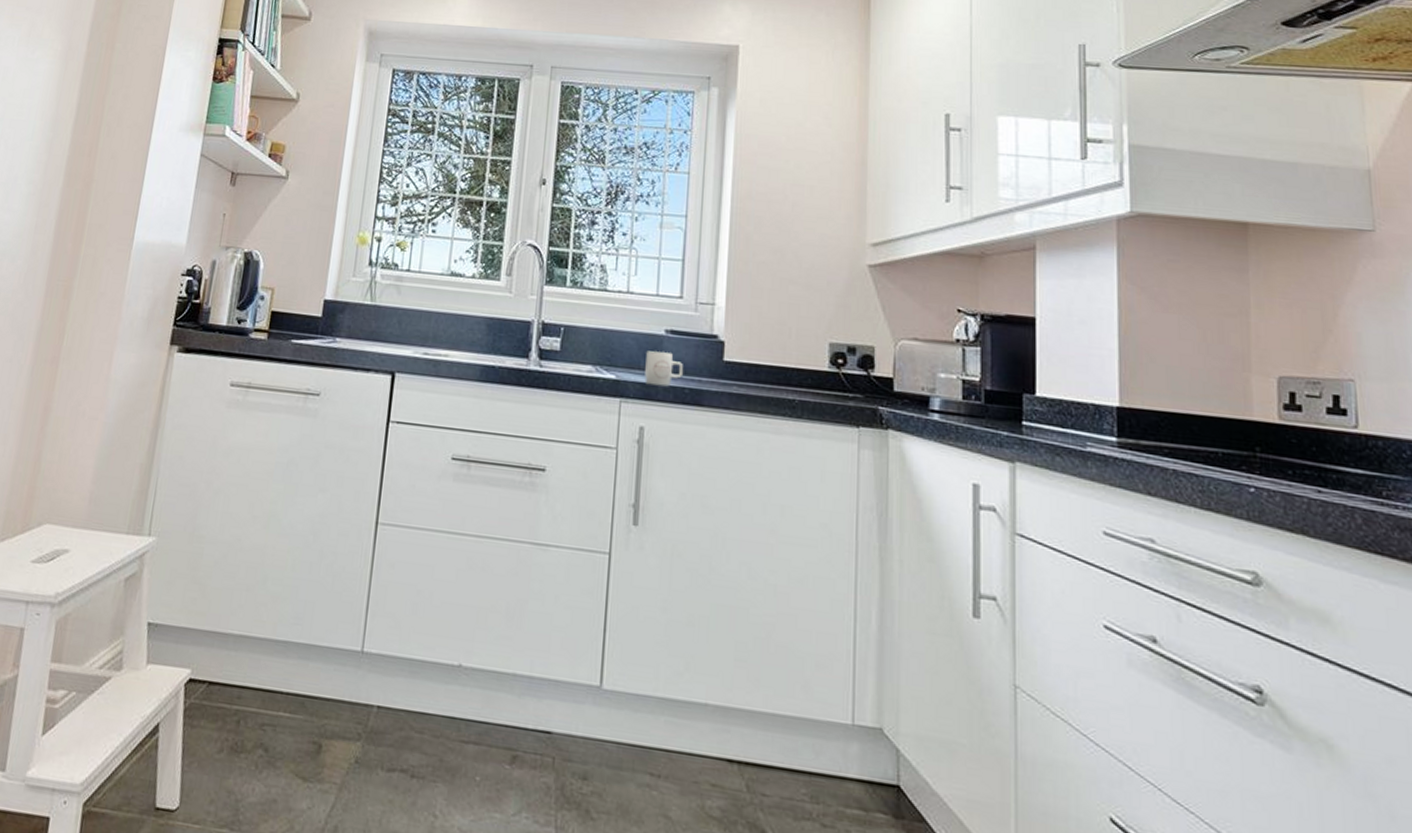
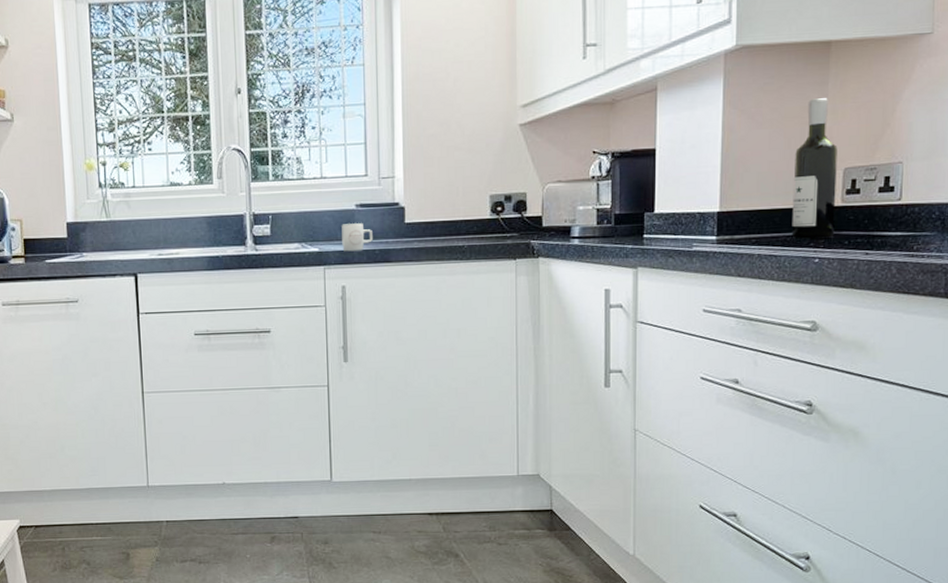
bottle: none [1213,286,1273,463] -> present [791,98,838,239]

